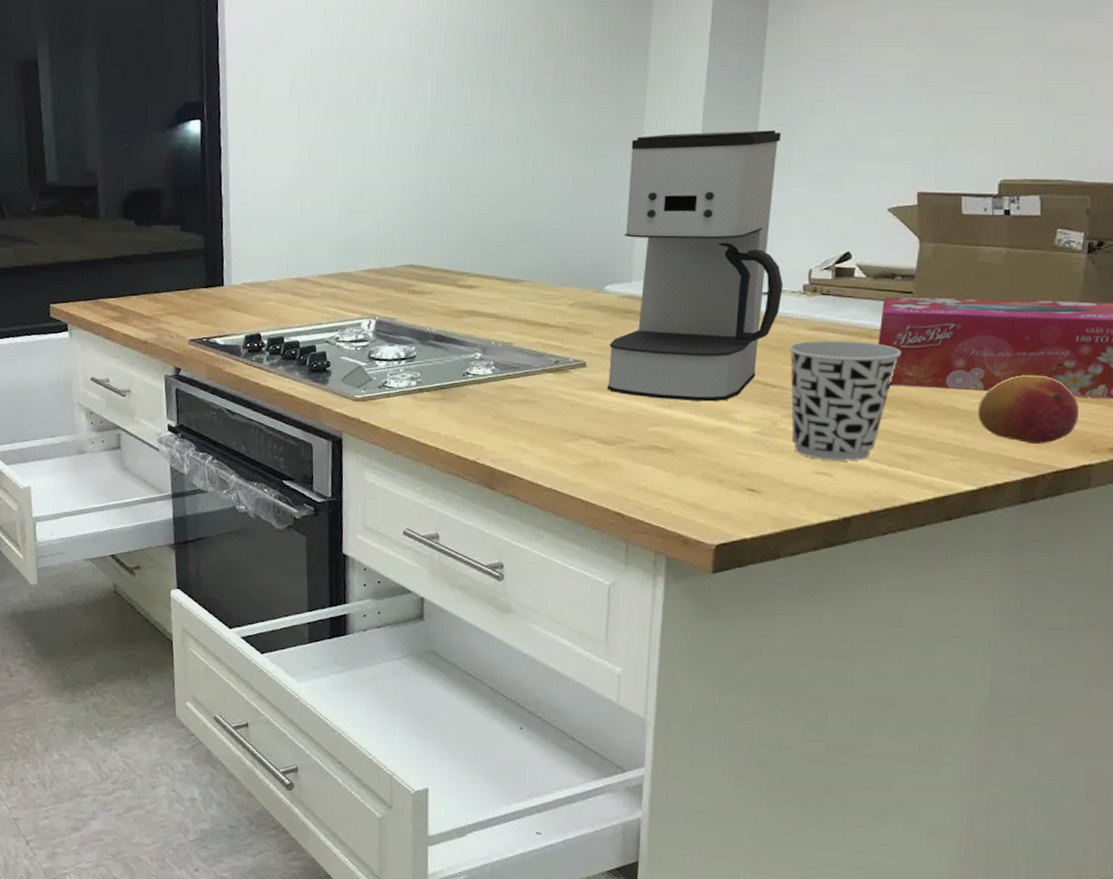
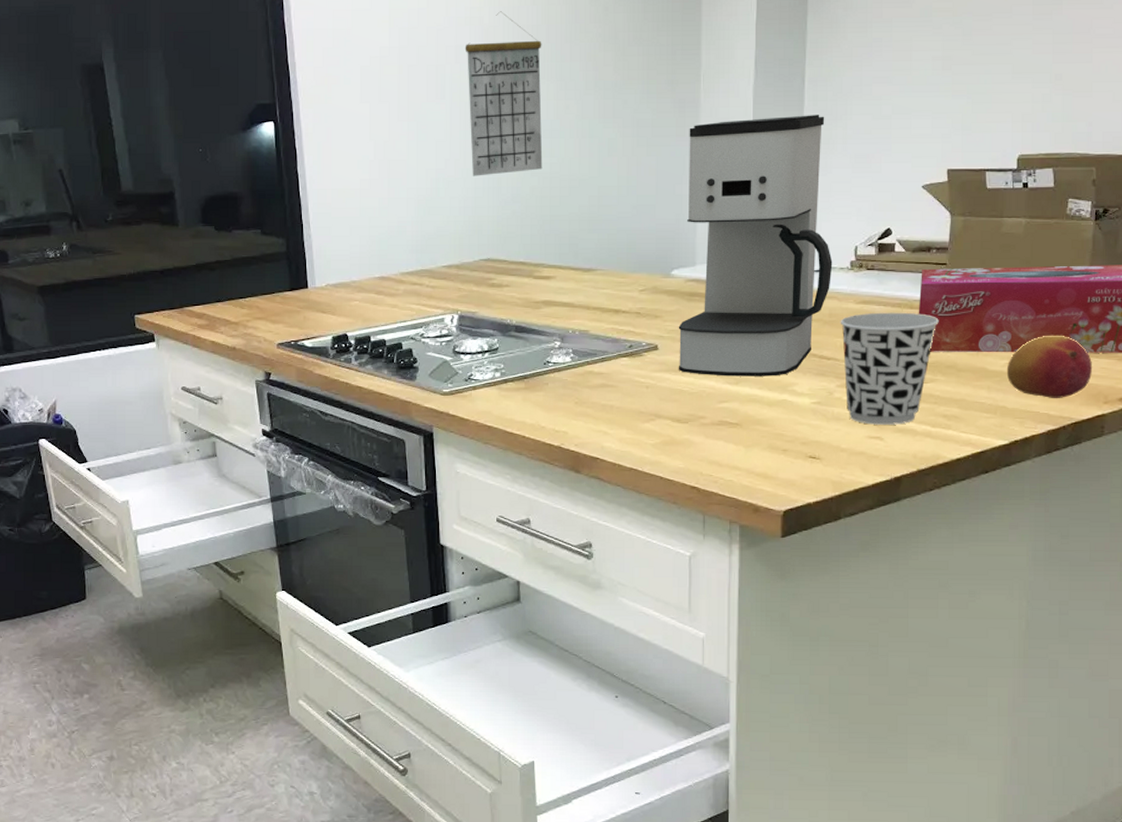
calendar: none [399,17,480,181] -> present [465,11,543,176]

